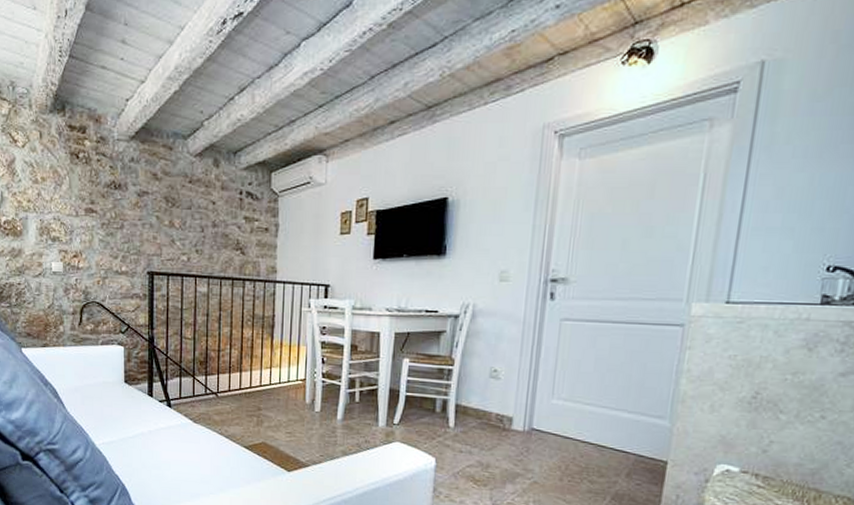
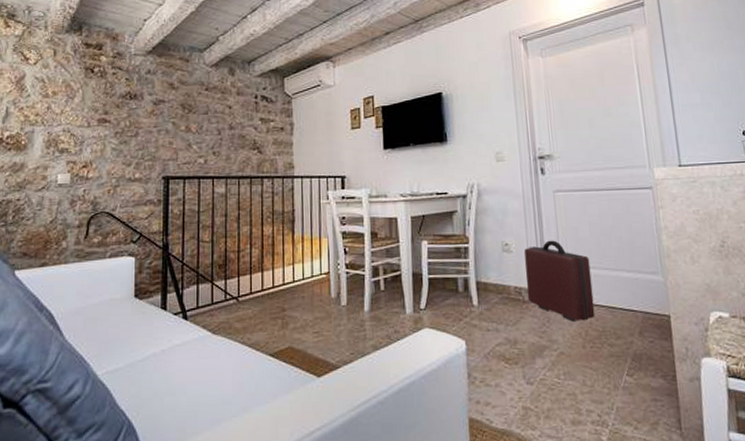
briefcase: none [510,371,587,456] -> present [524,240,595,322]

